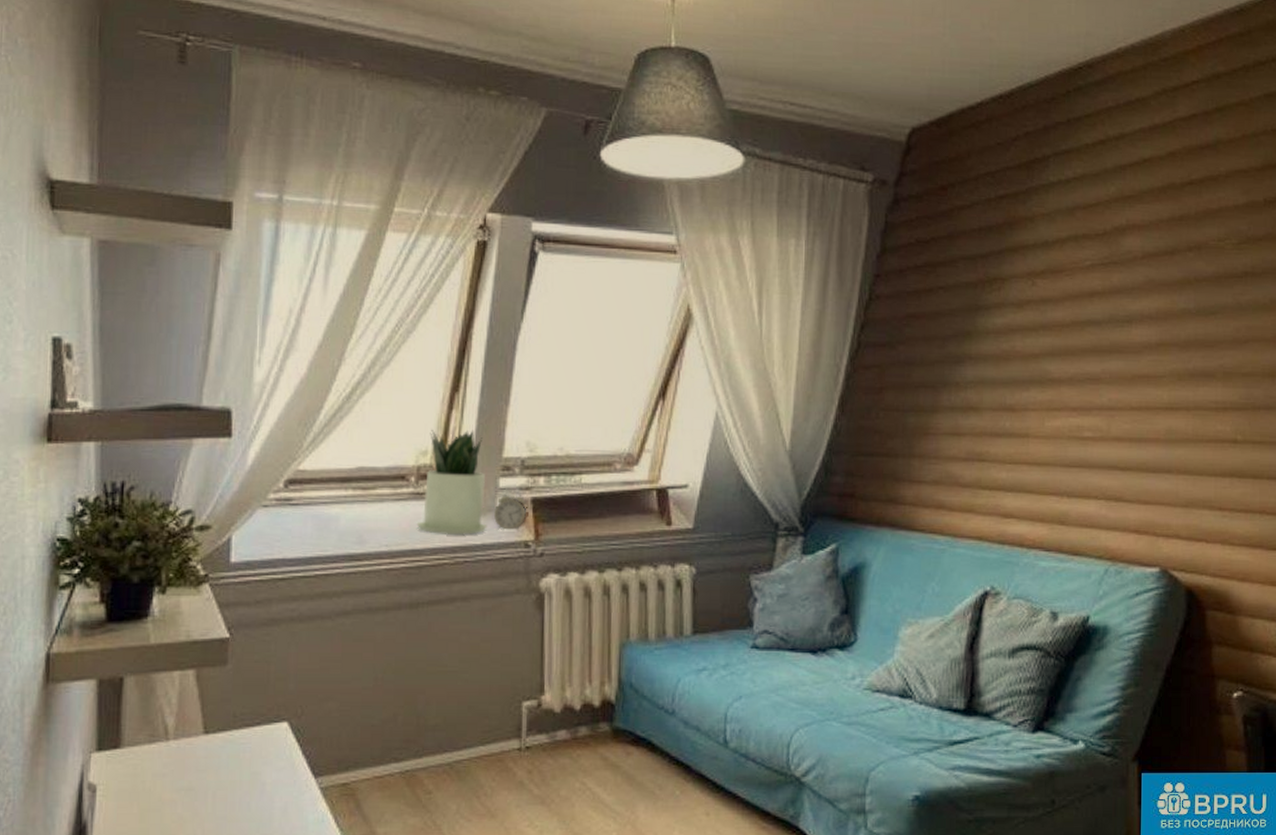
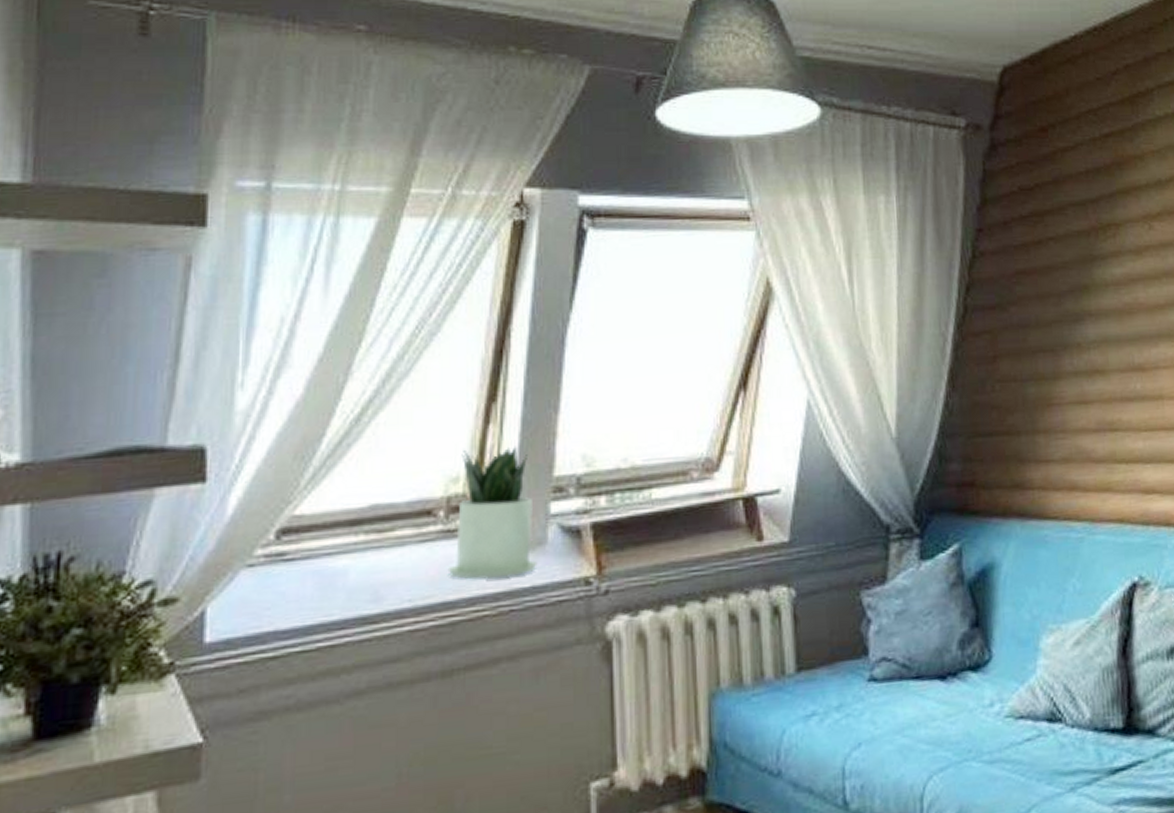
alarm clock: present [494,490,527,531] -> none [546,515,586,567]

